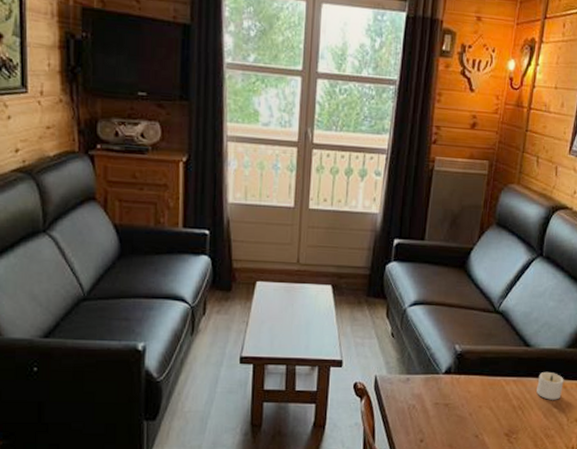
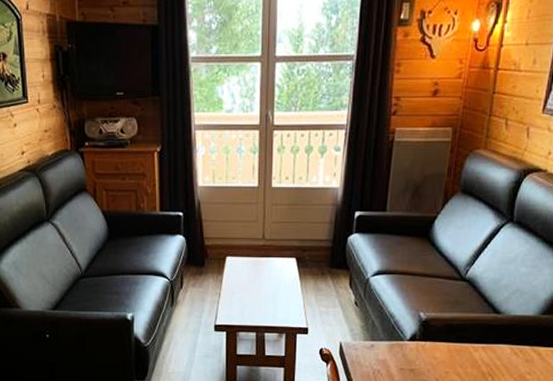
candle: present [536,371,564,400] -> none [508,338,538,367]

